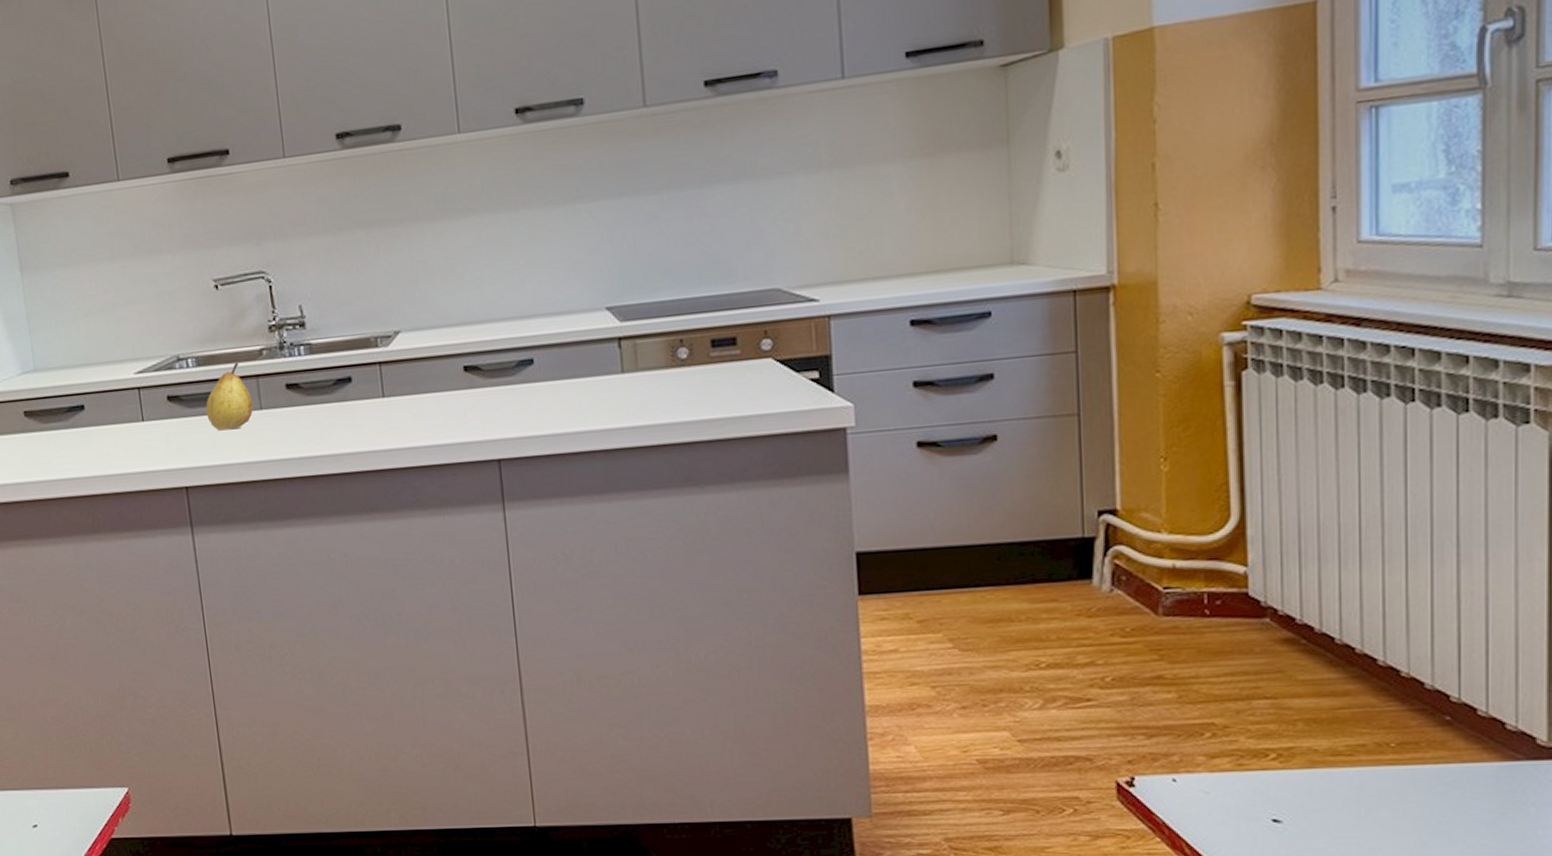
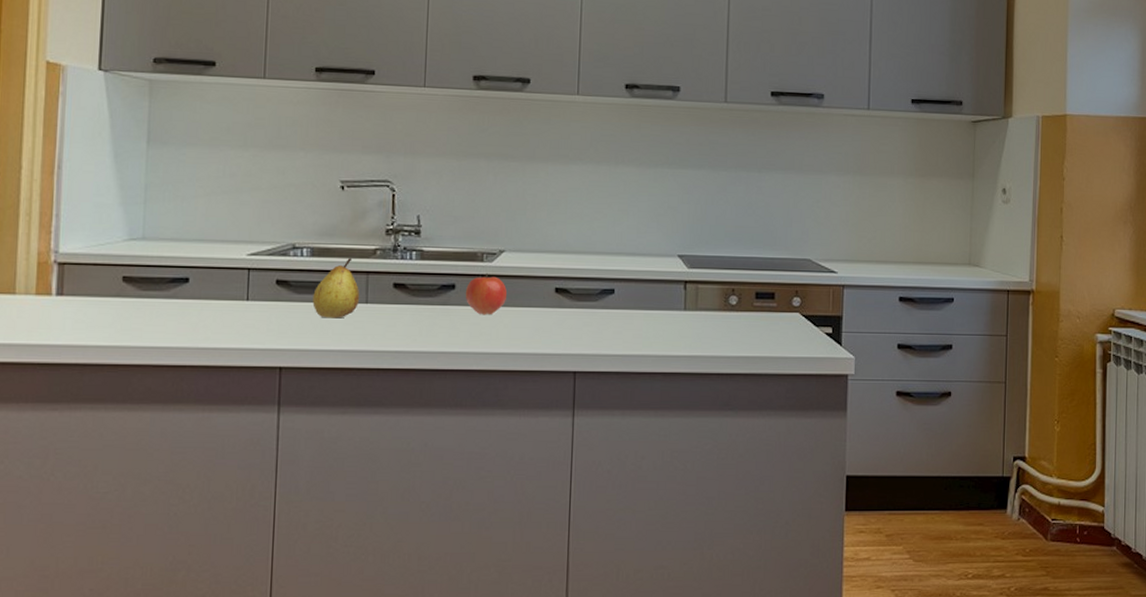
apple: none [363,359,411,408] -> present [465,272,508,315]

